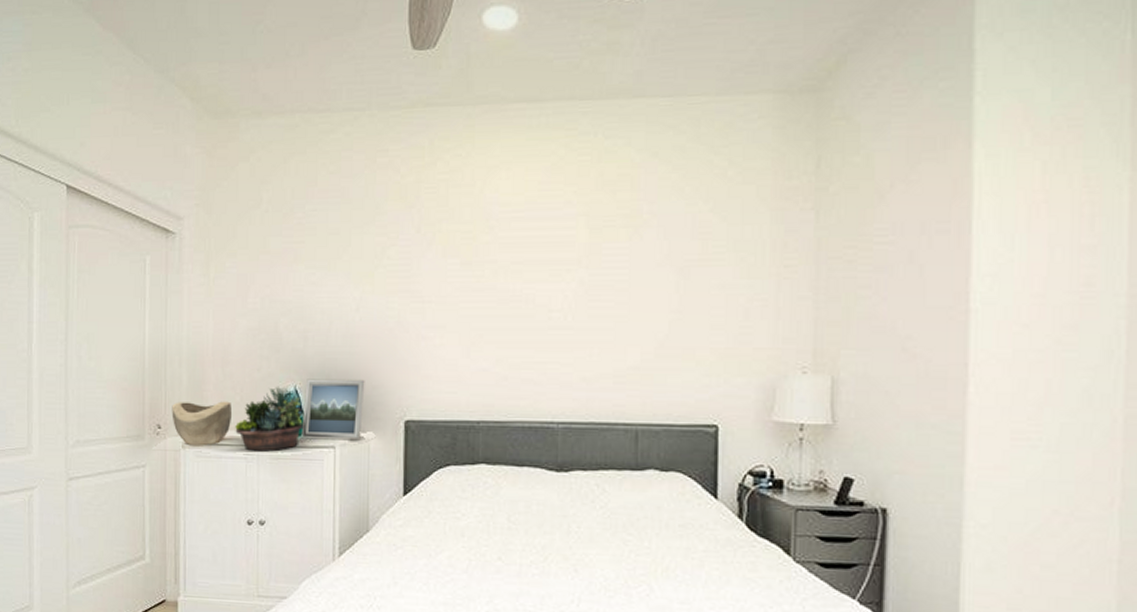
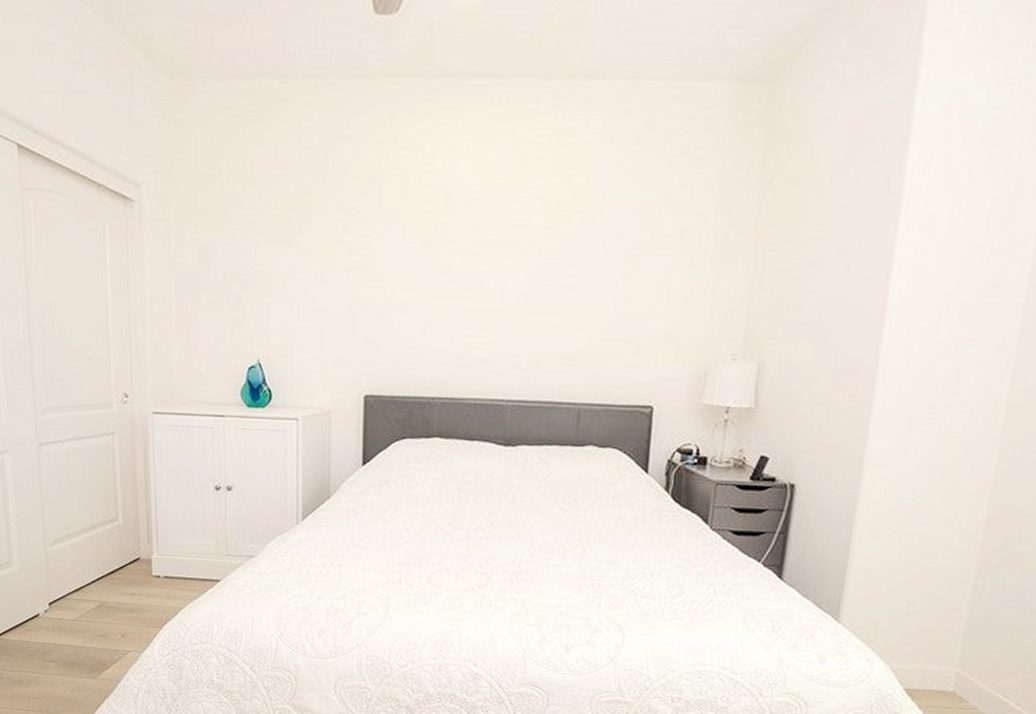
decorative bowl: present [172,401,232,446] -> none [138,372,197,416]
succulent planter: present [235,386,304,452] -> none [201,359,268,422]
picture frame: present [301,379,365,441] -> none [265,352,326,413]

